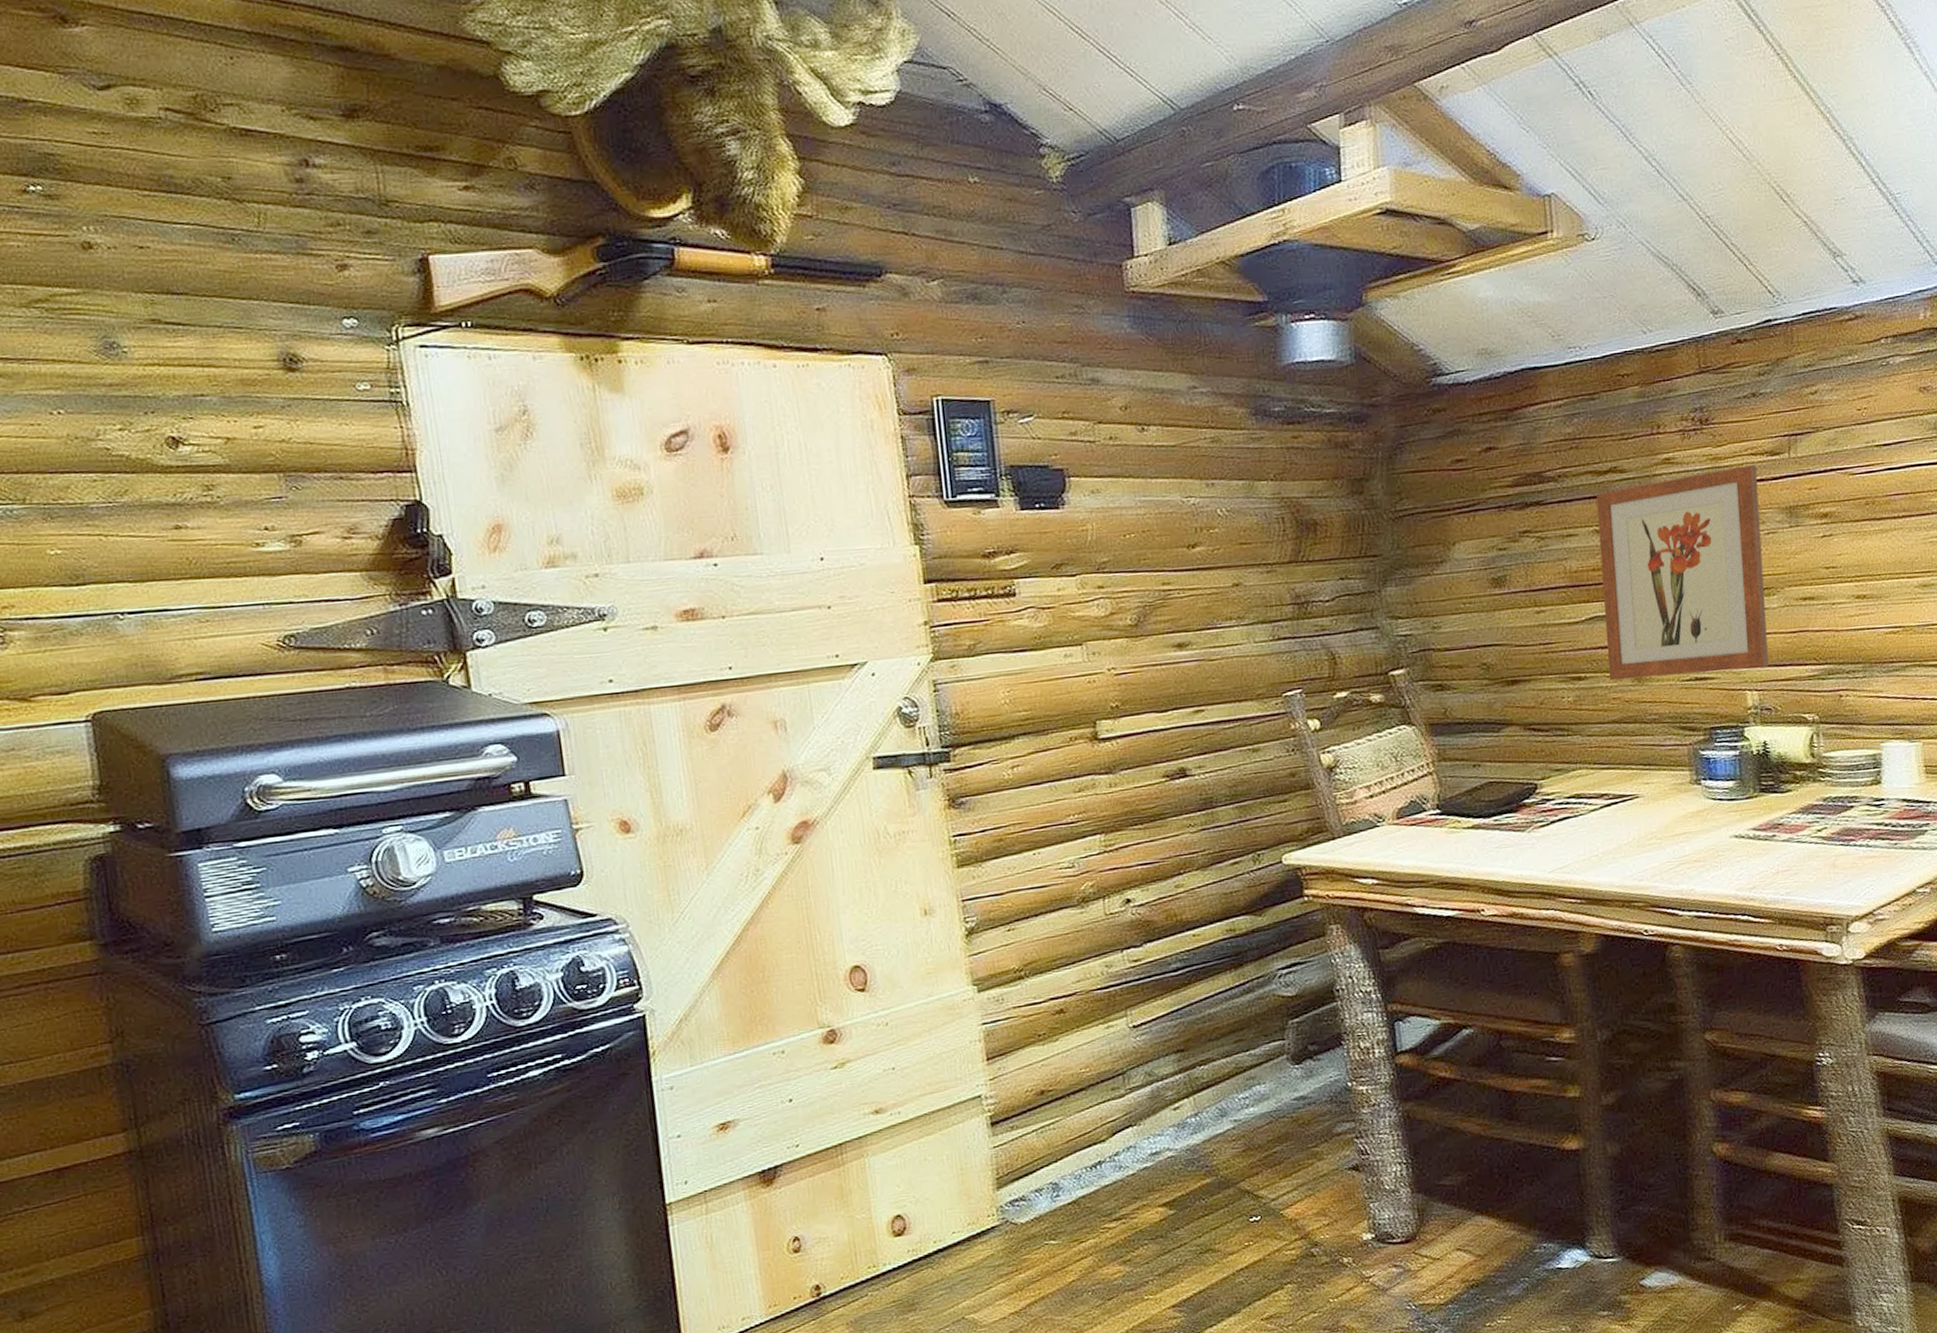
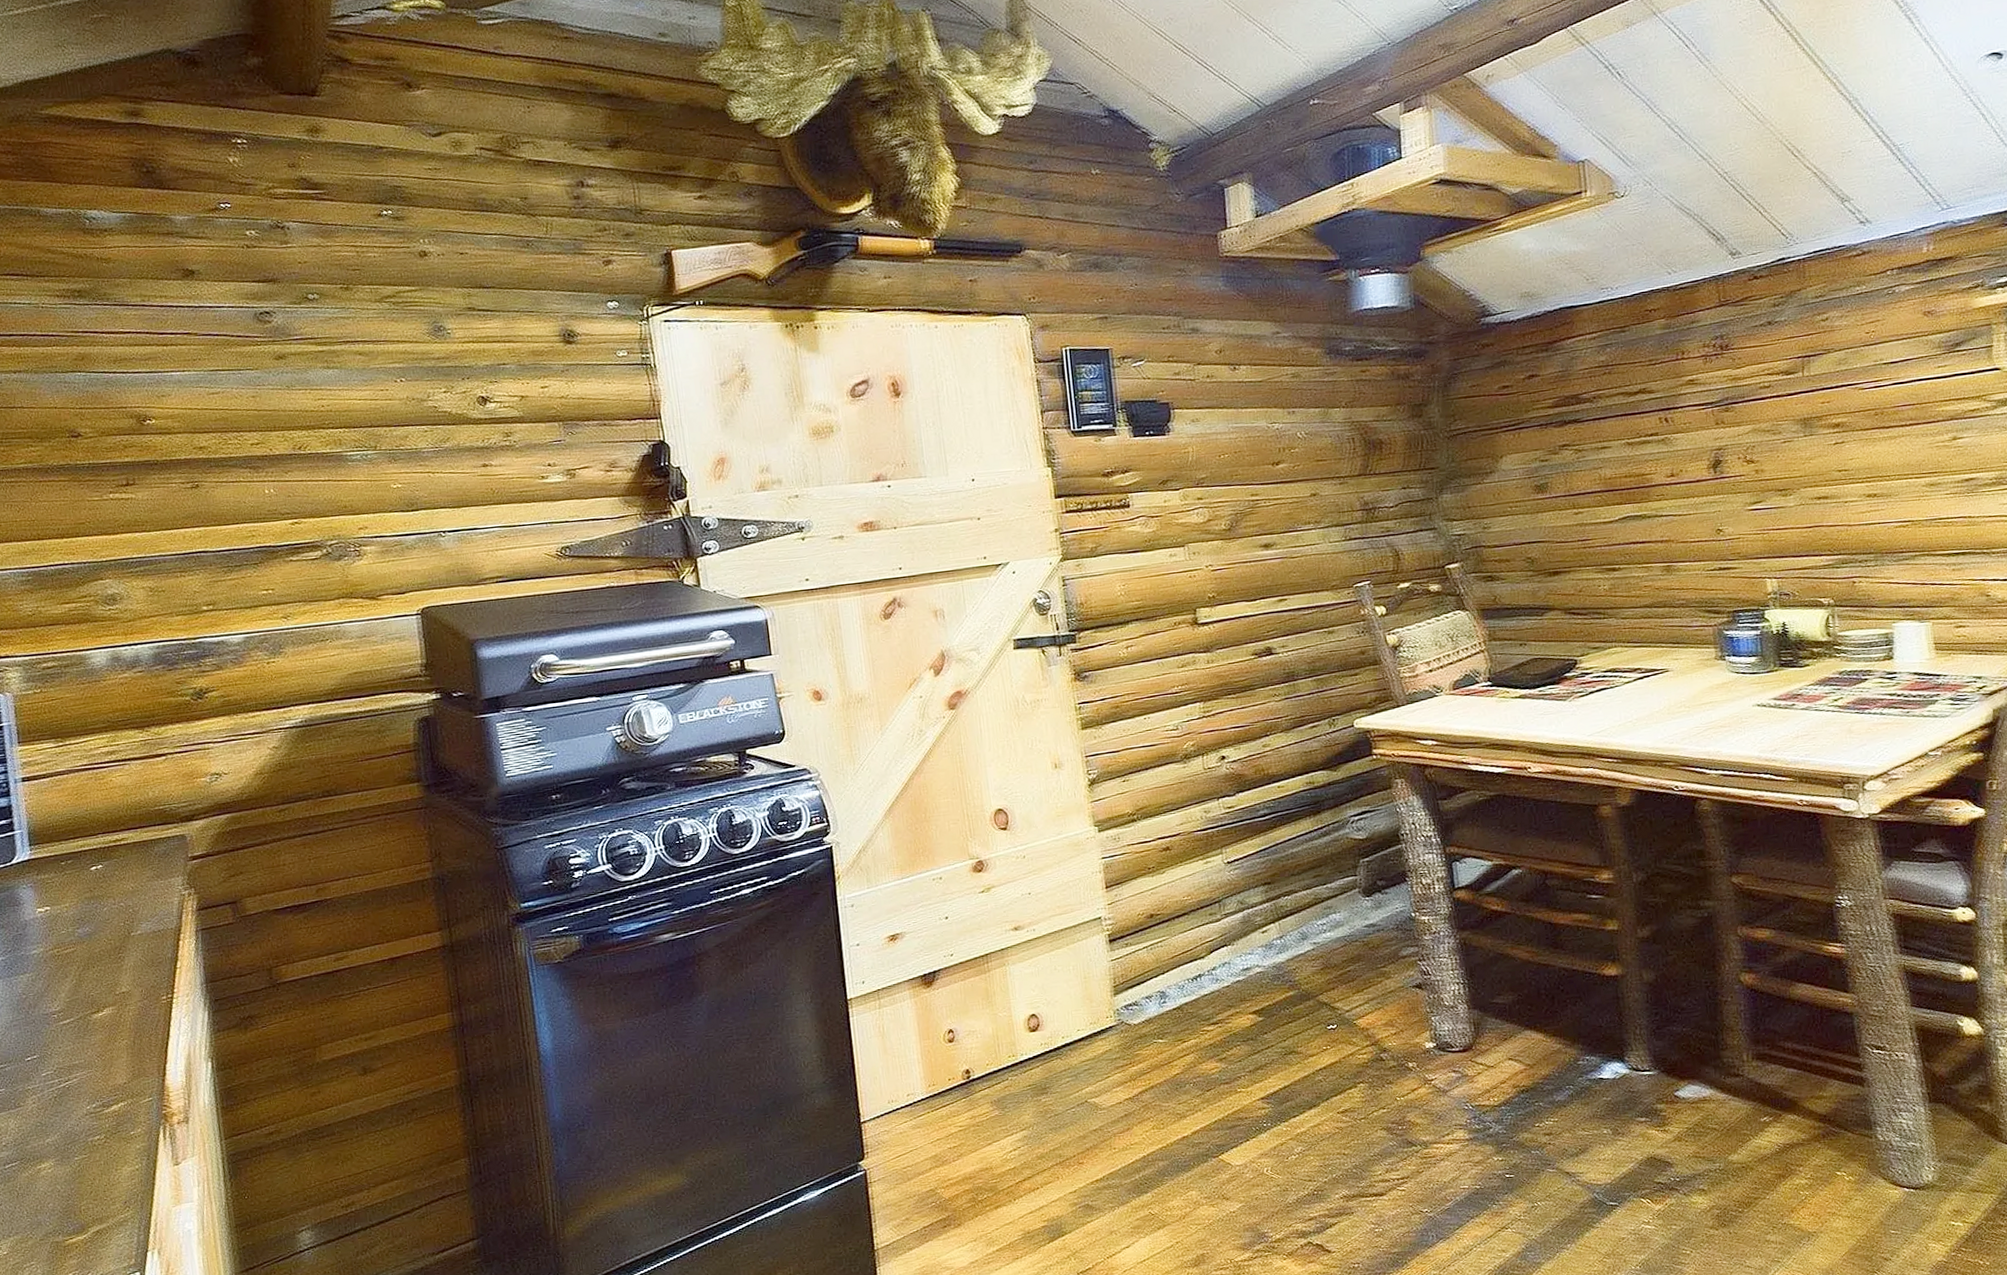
wall art: present [1596,465,1769,681] -> none [1627,383,1787,571]

